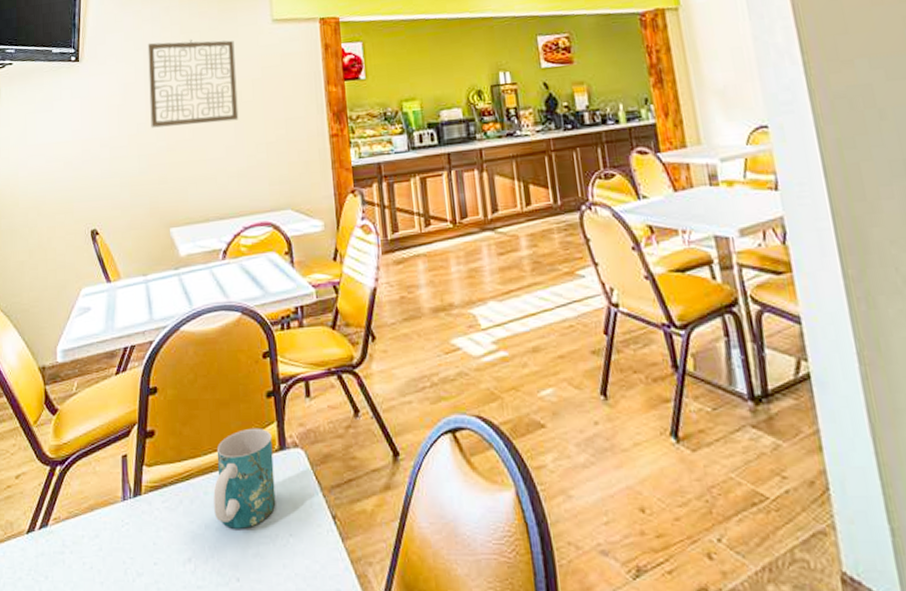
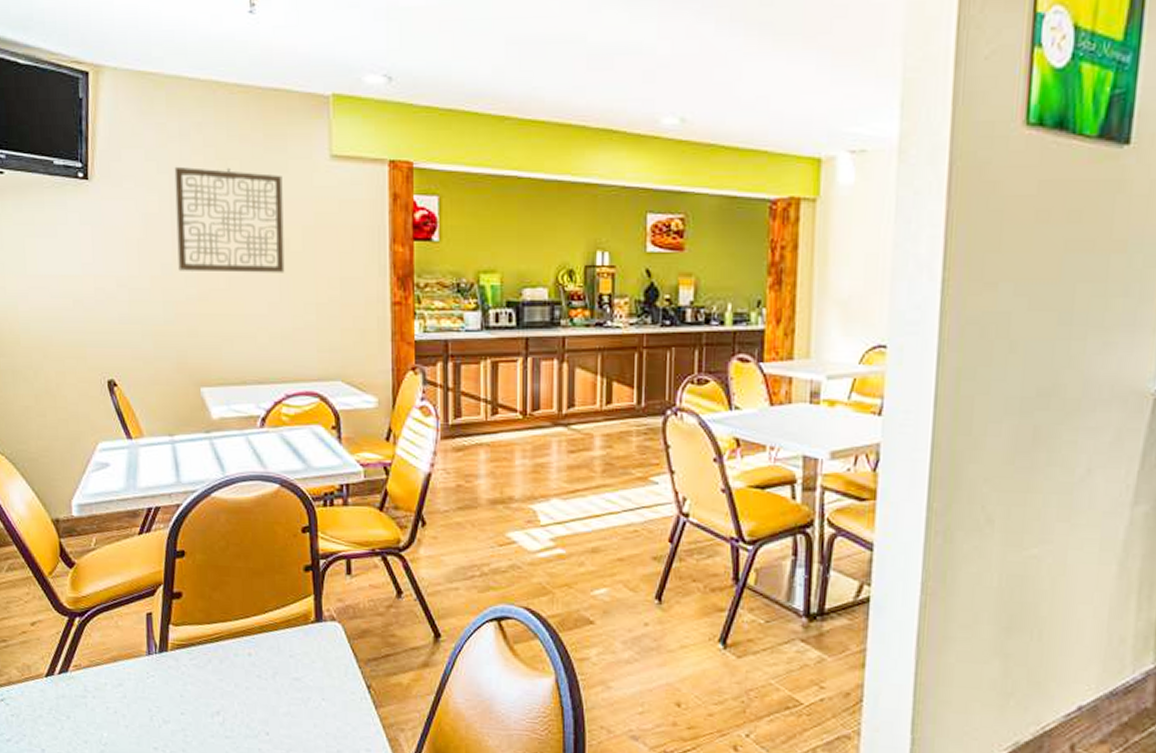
mug: present [213,427,276,529] -> none [244,598,309,690]

